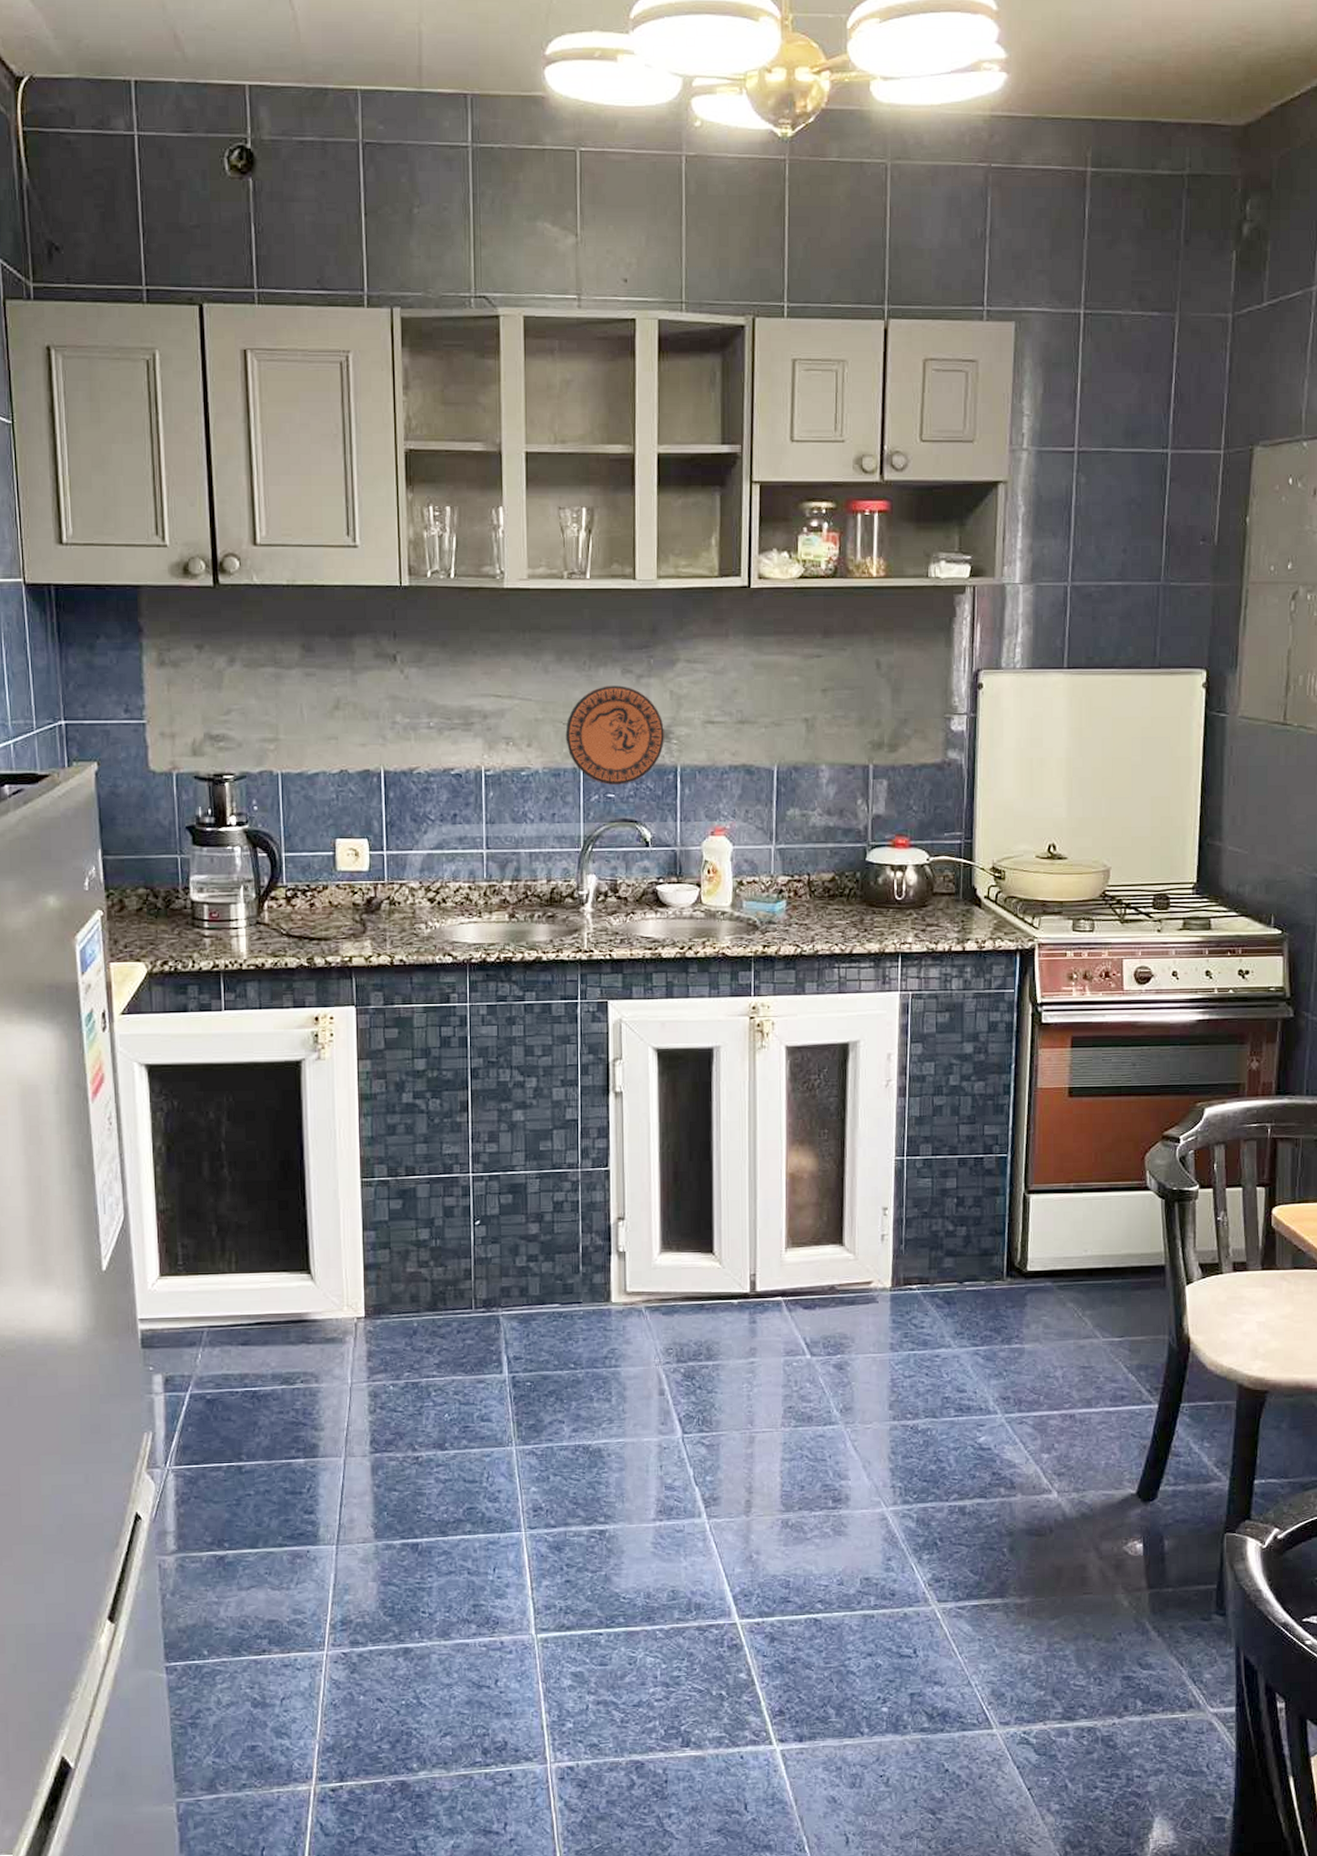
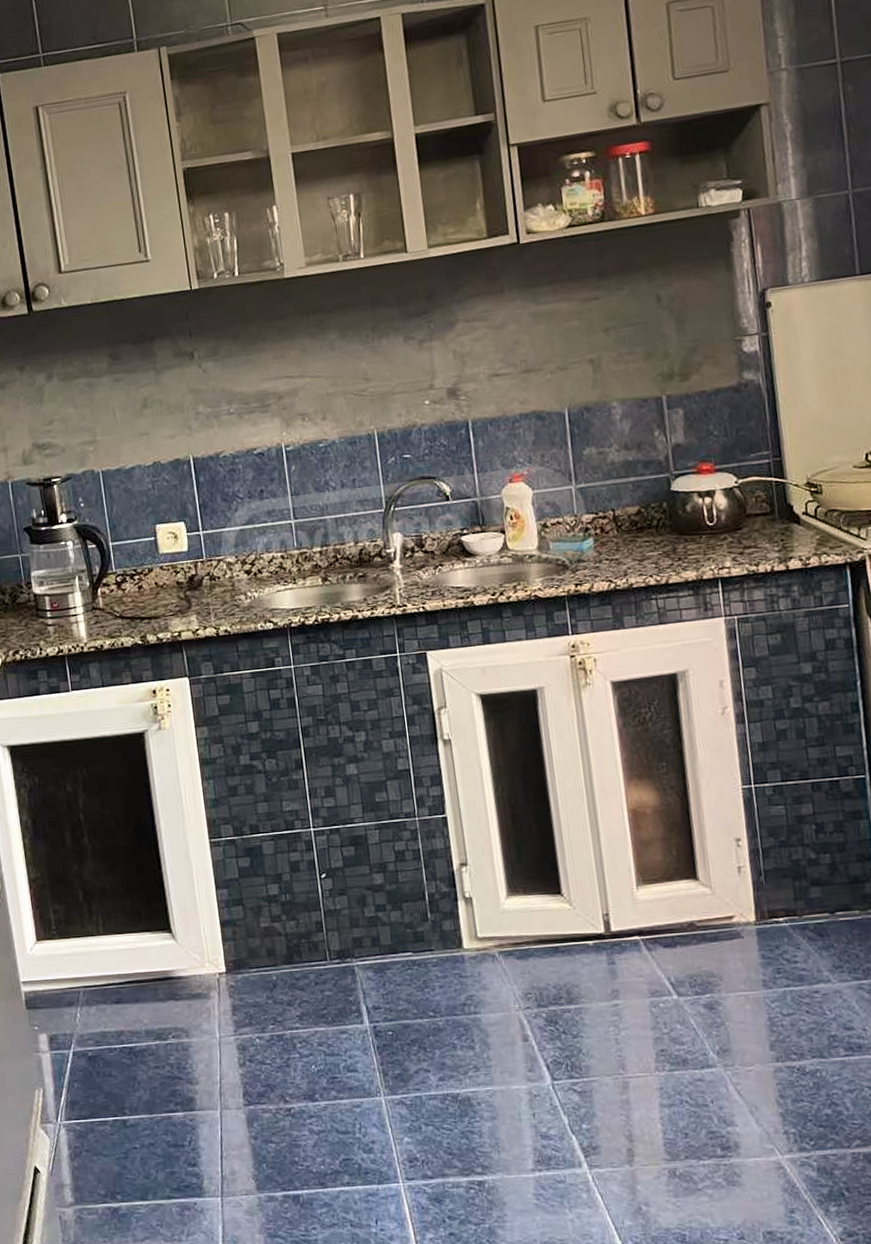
decorative plate: present [565,685,664,785] -> none [356,352,453,447]

